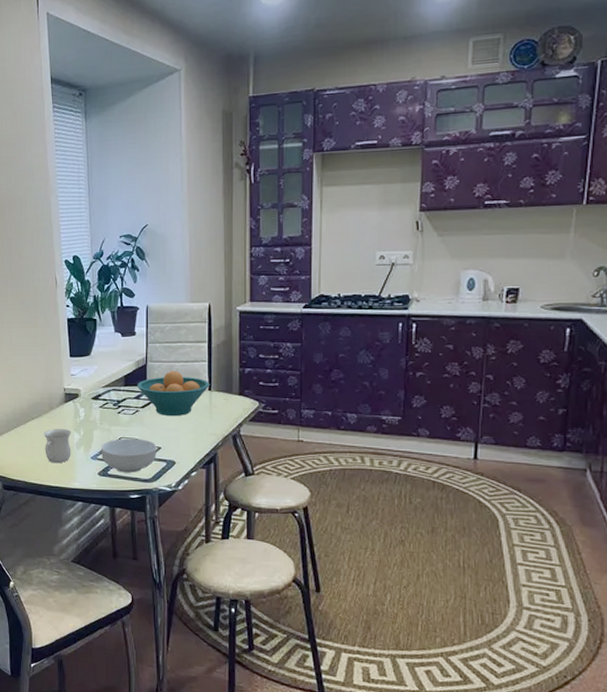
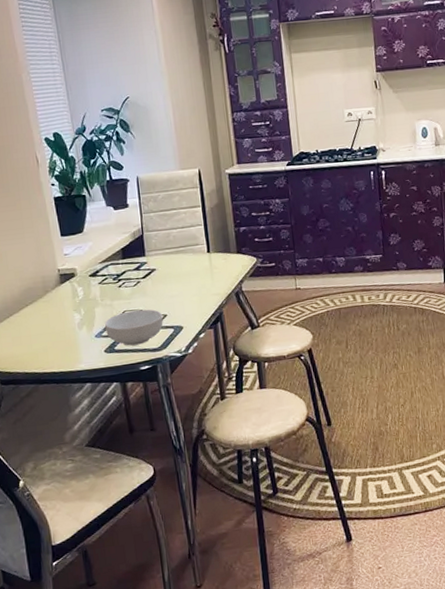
mug: present [44,429,71,464] -> none [40,311,74,348]
fruit bowl: present [137,370,210,417] -> none [135,237,209,283]

